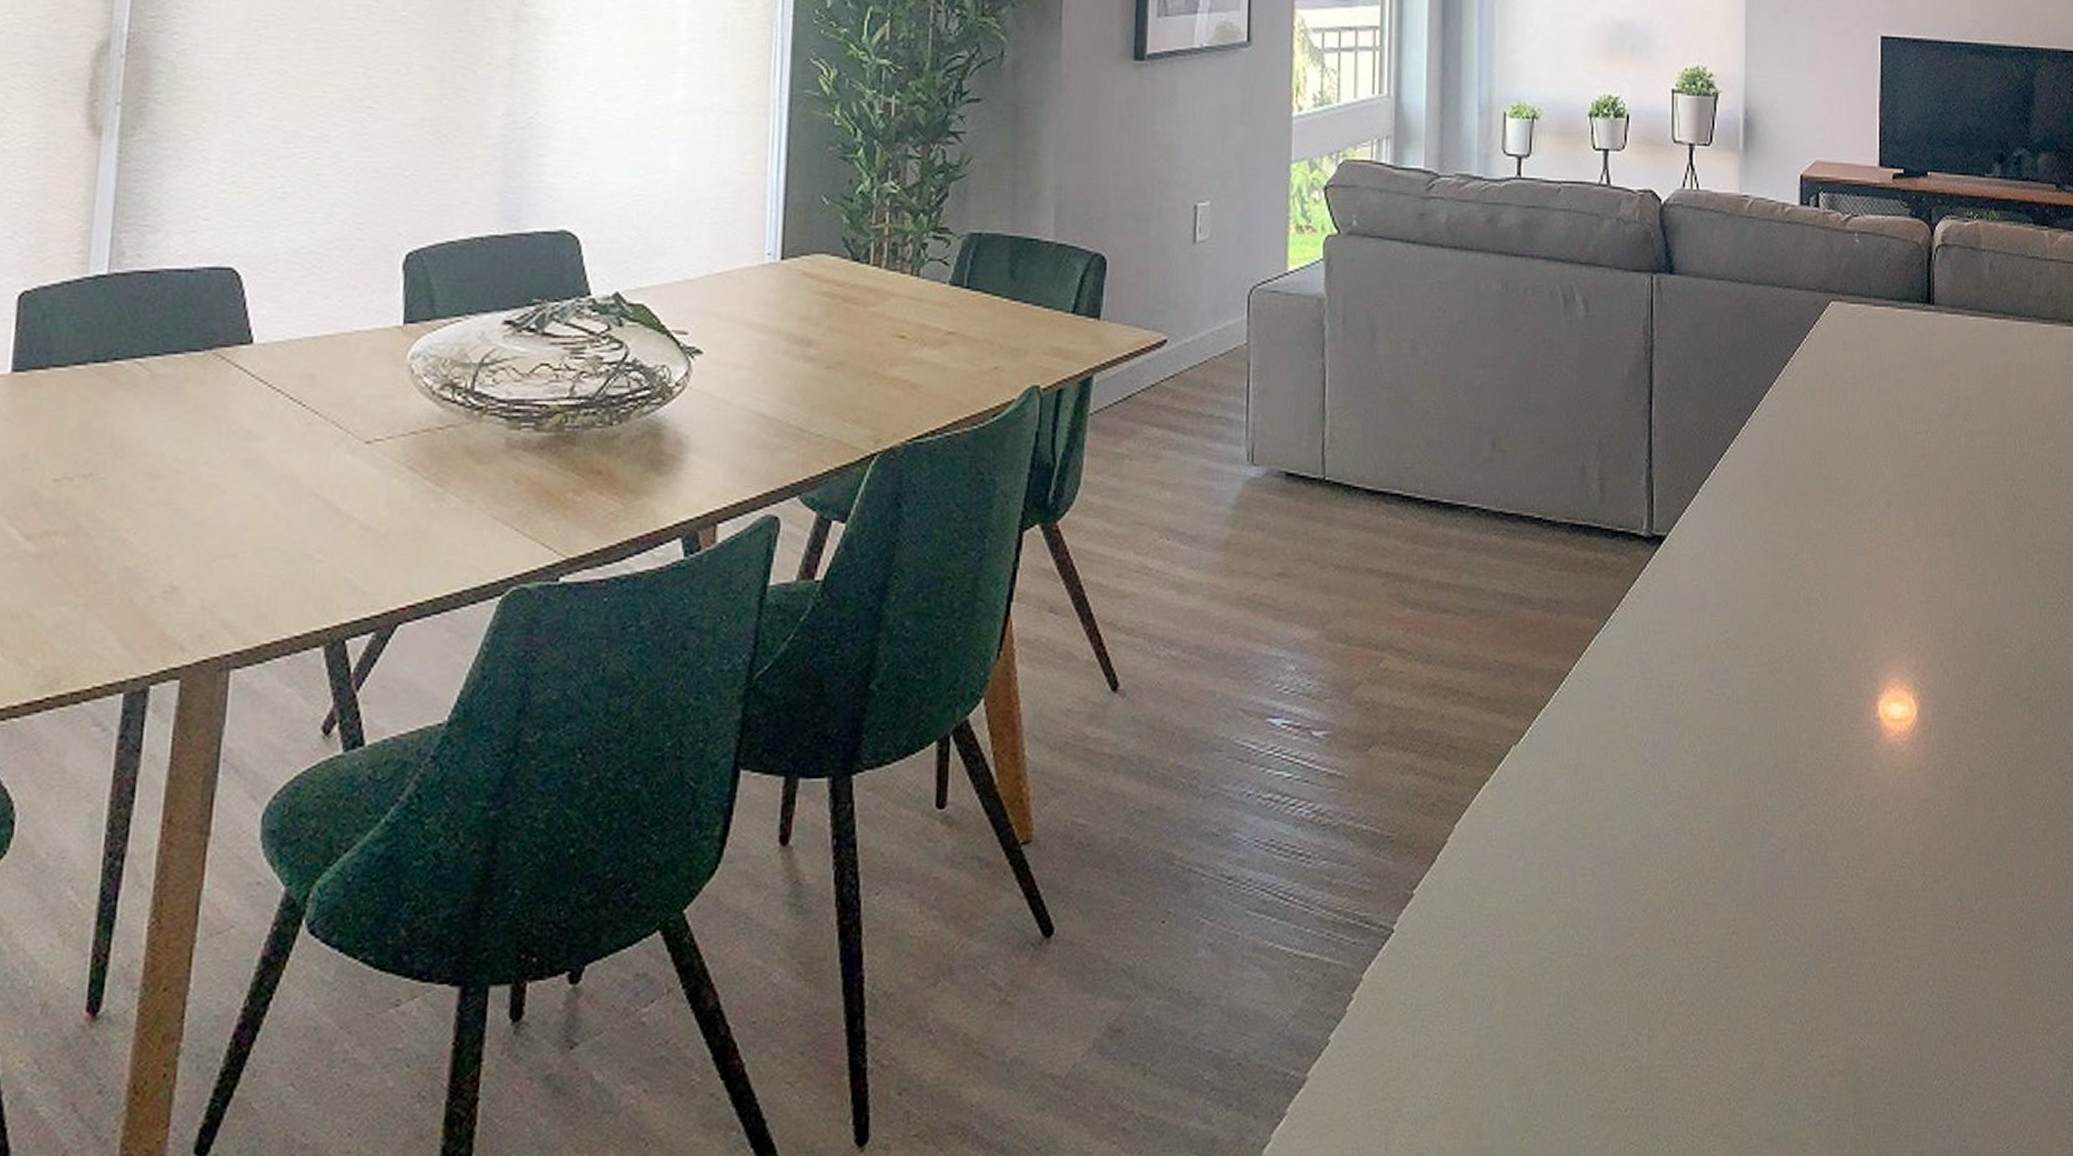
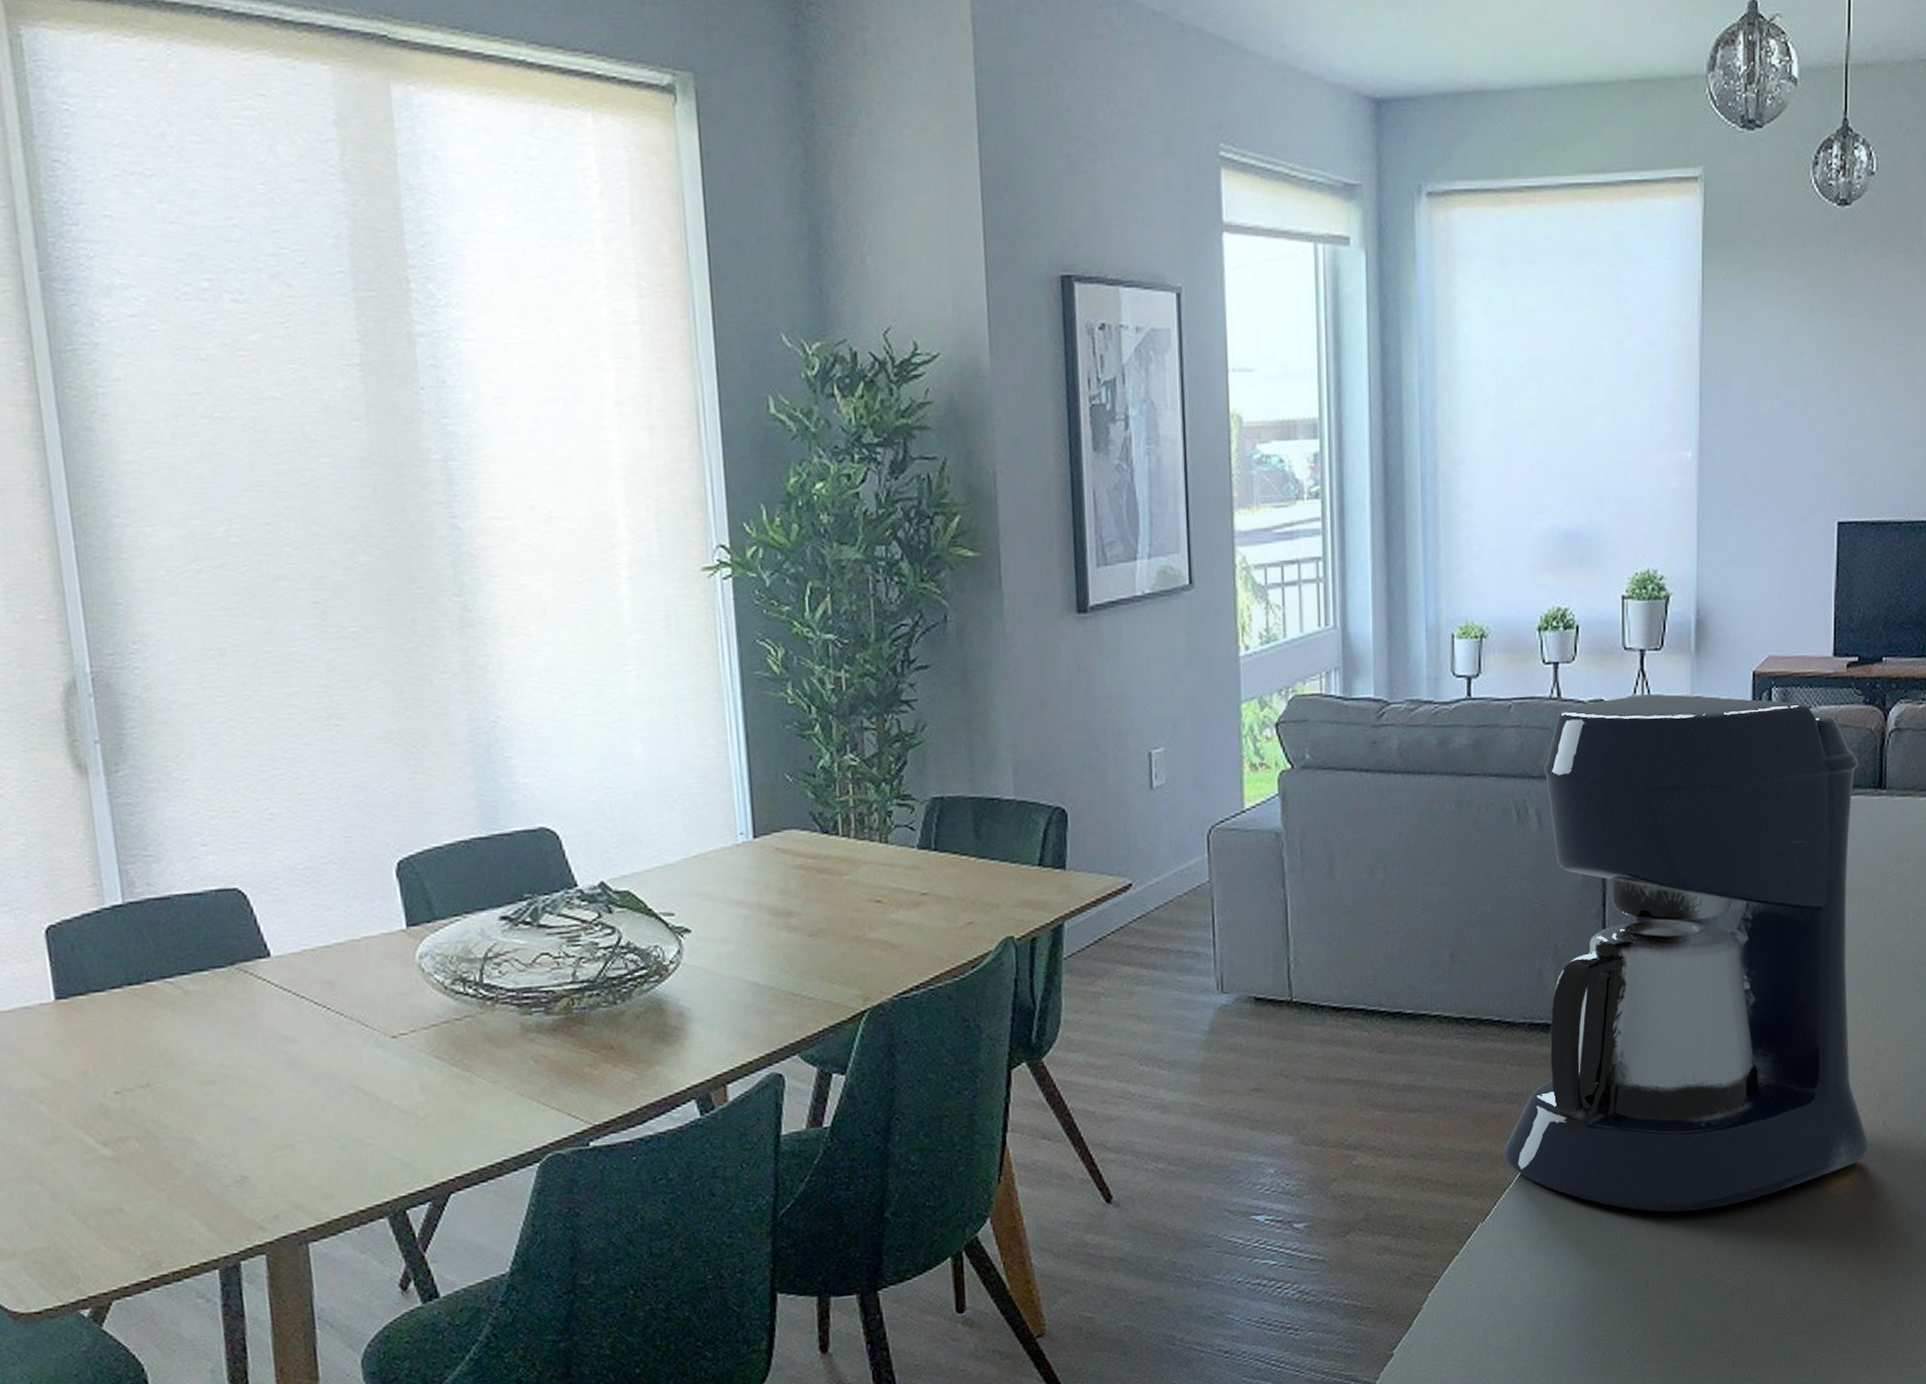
coffee maker: none [1541,189,1928,749] -> present [1504,694,1870,1212]

